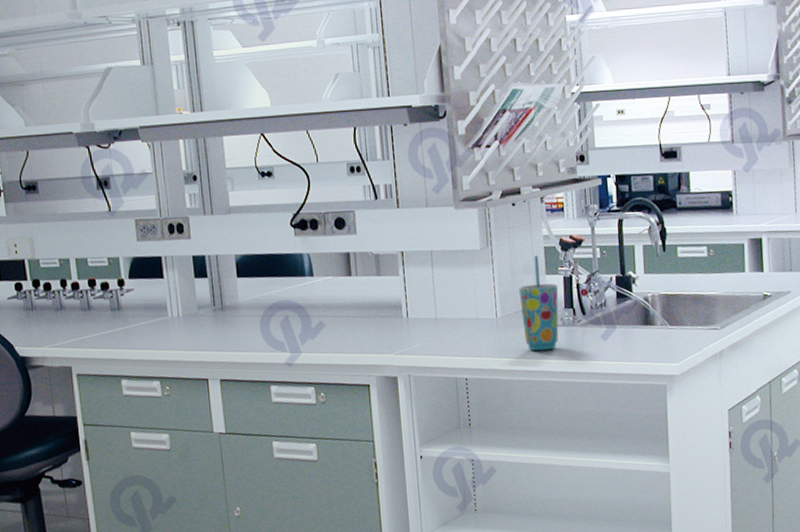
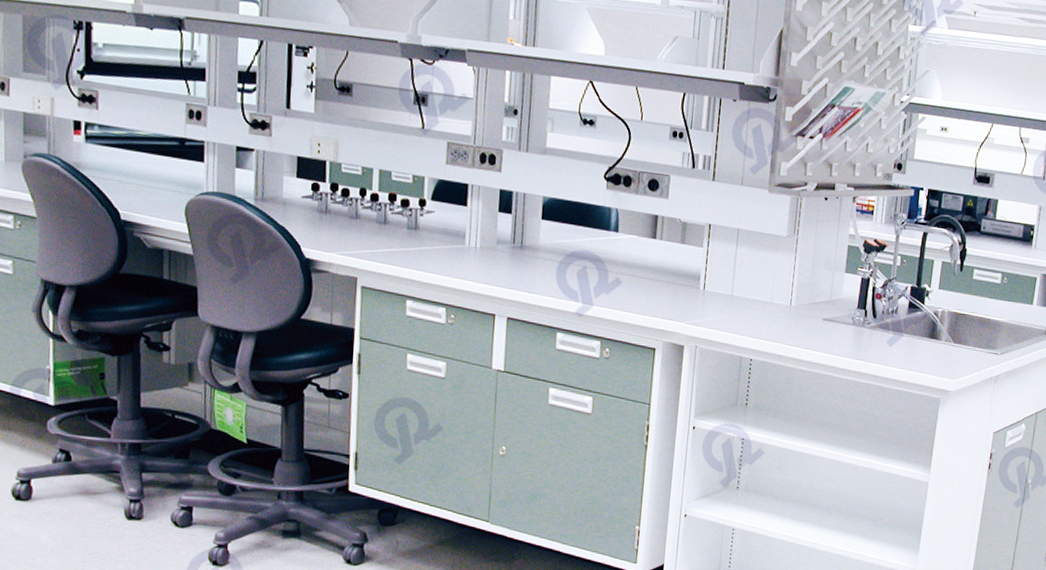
cup: present [519,256,559,351] -> none [814,252,855,346]

